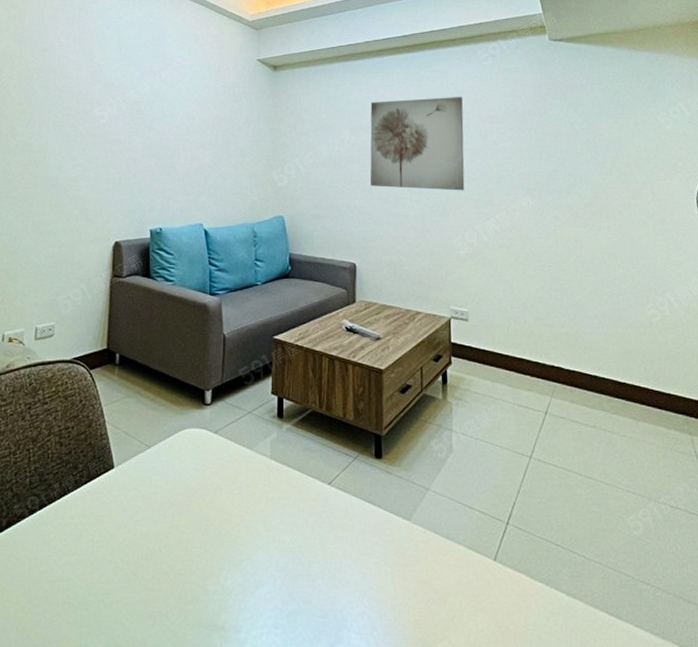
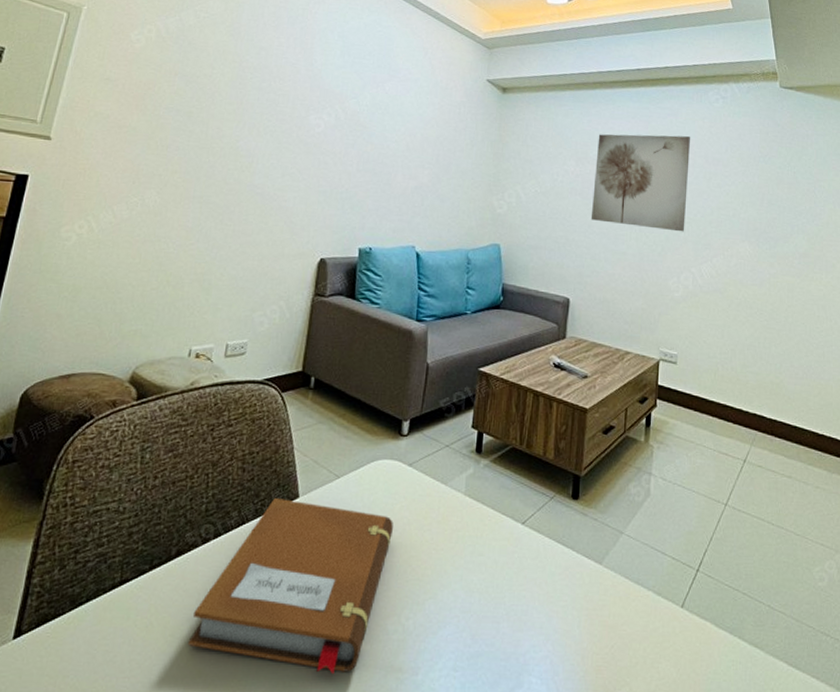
notebook: none [24,469,204,635] -> present [187,498,393,675]

